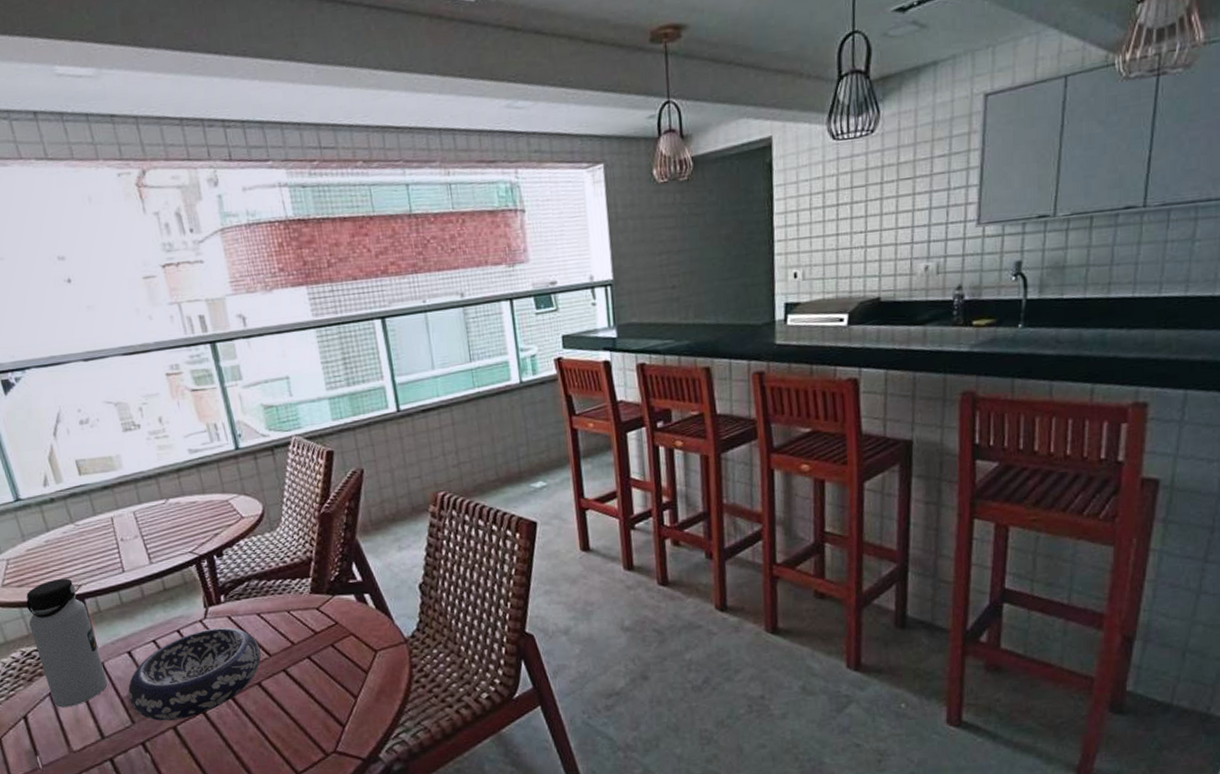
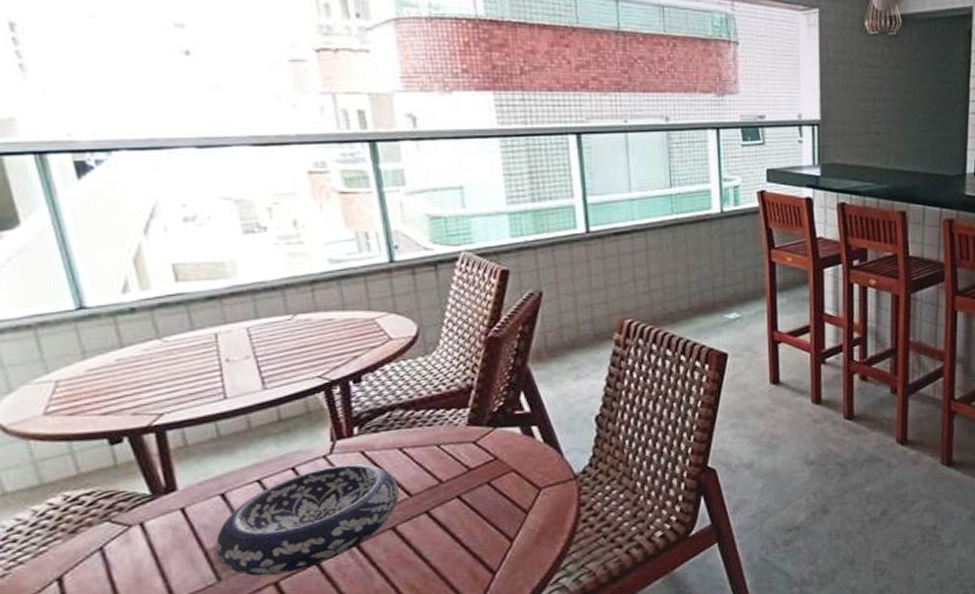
water bottle: present [26,578,108,708] -> none [79,405,188,565]

